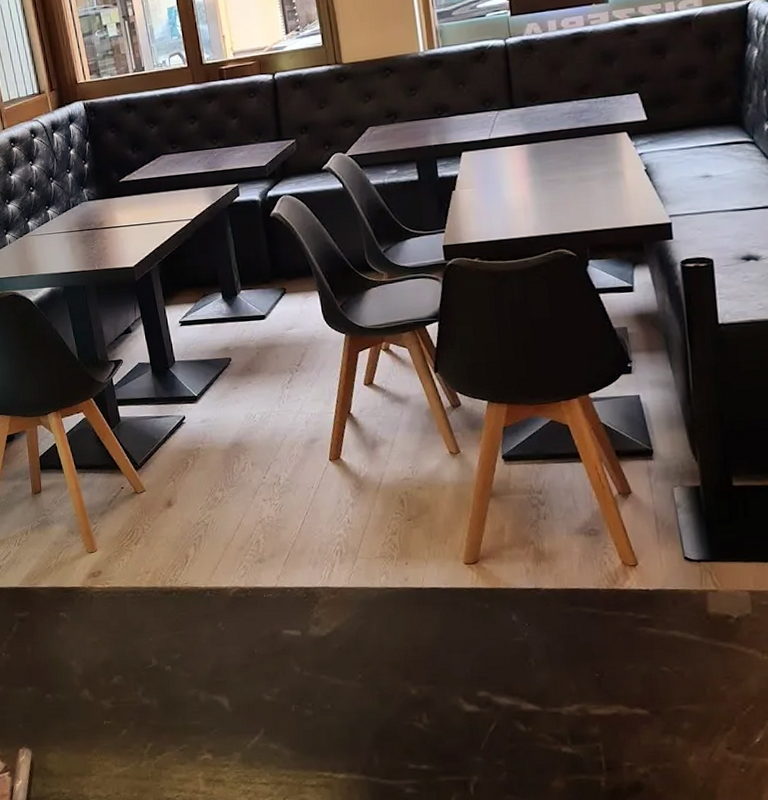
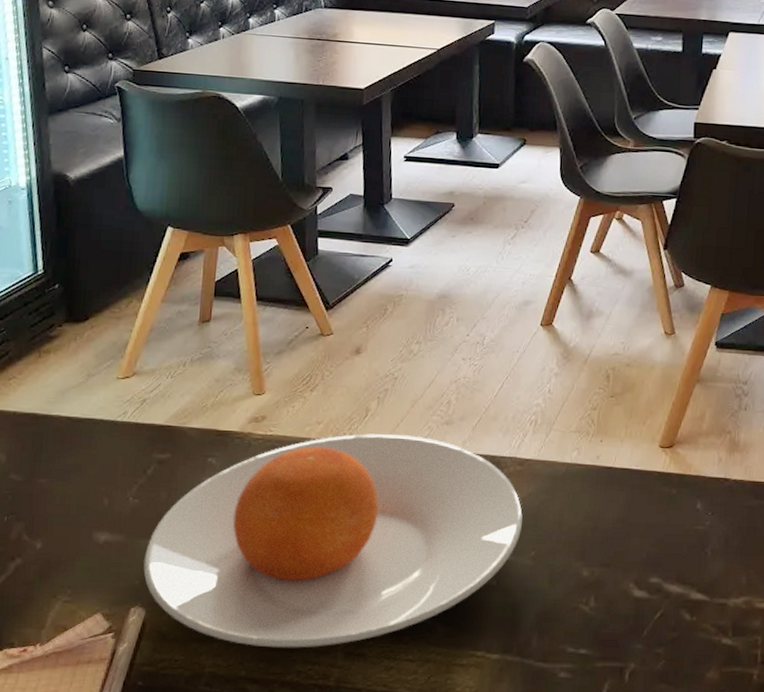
plate: none [23,575,346,778] -> present [143,433,523,648]

